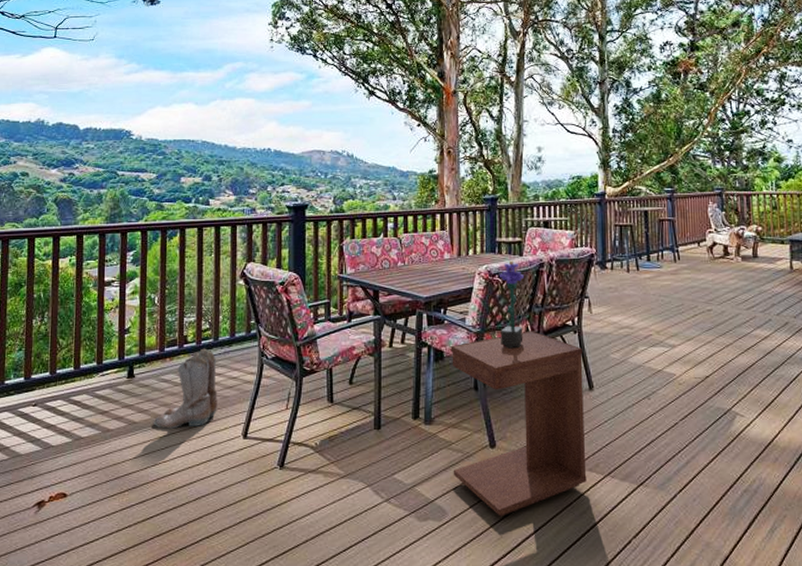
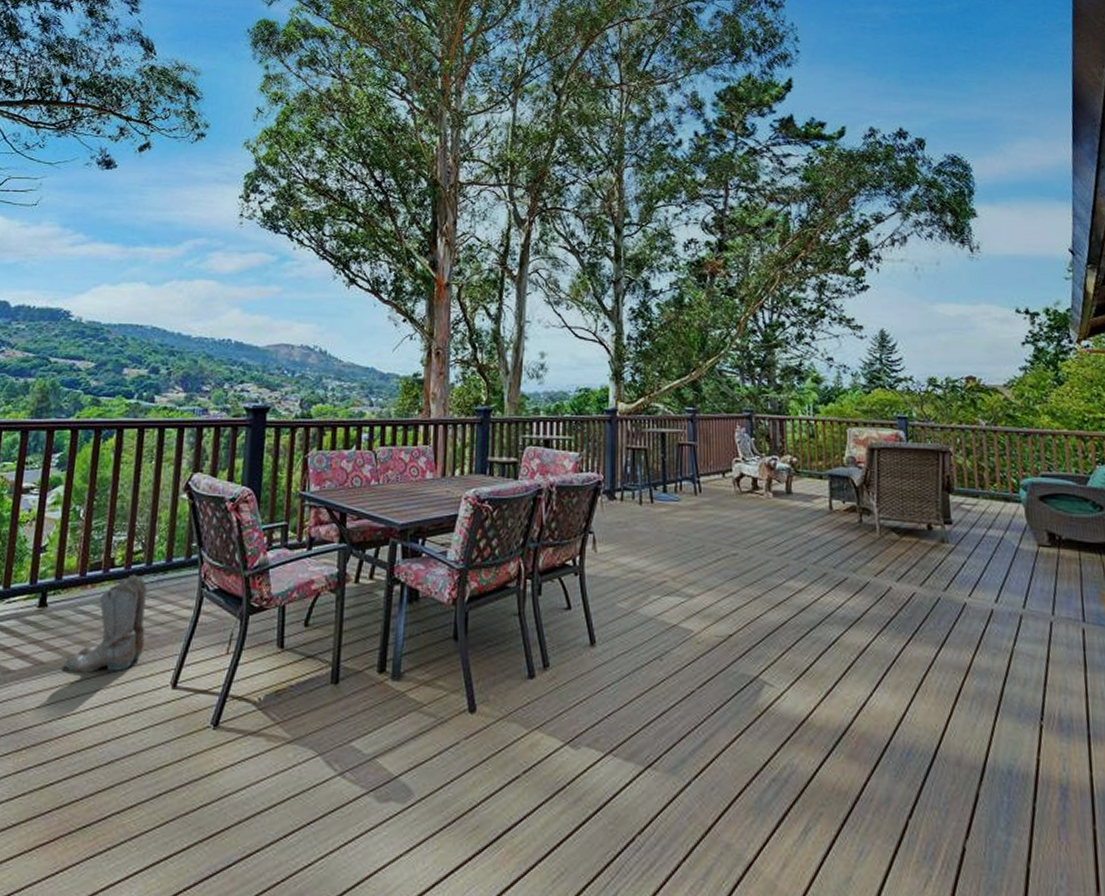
side table: present [450,331,587,517] -> none [422,570,584,801]
potted flower: present [500,260,525,349] -> none [488,484,519,591]

